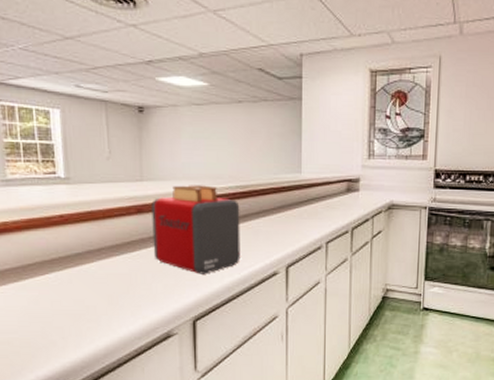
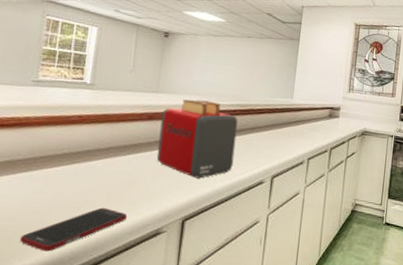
cell phone: none [27,313,133,362] -> present [20,207,127,252]

